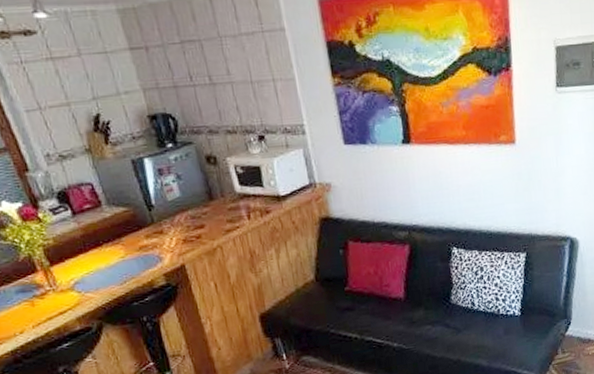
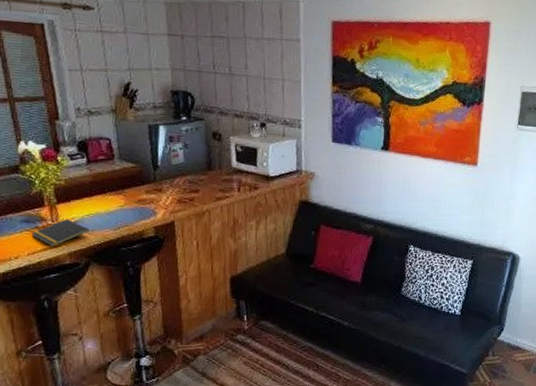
notepad: none [31,281,93,315] -> present [31,219,89,247]

